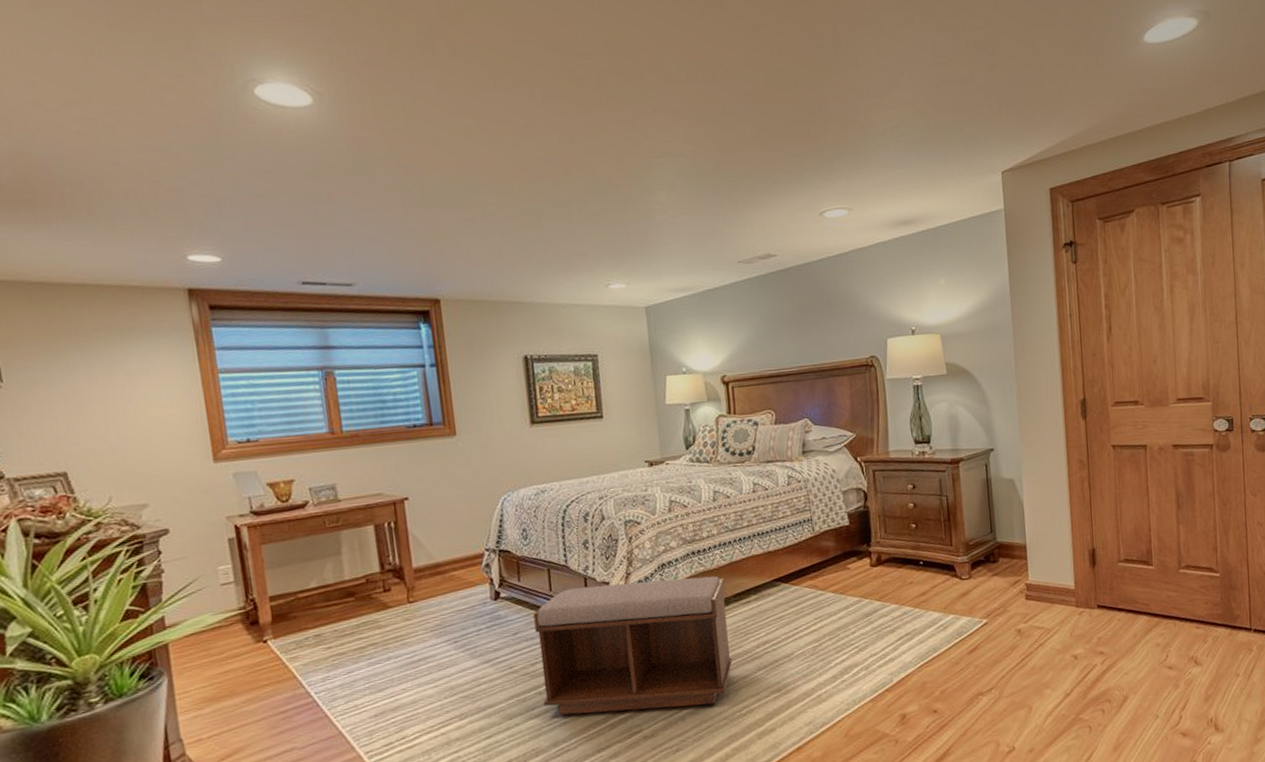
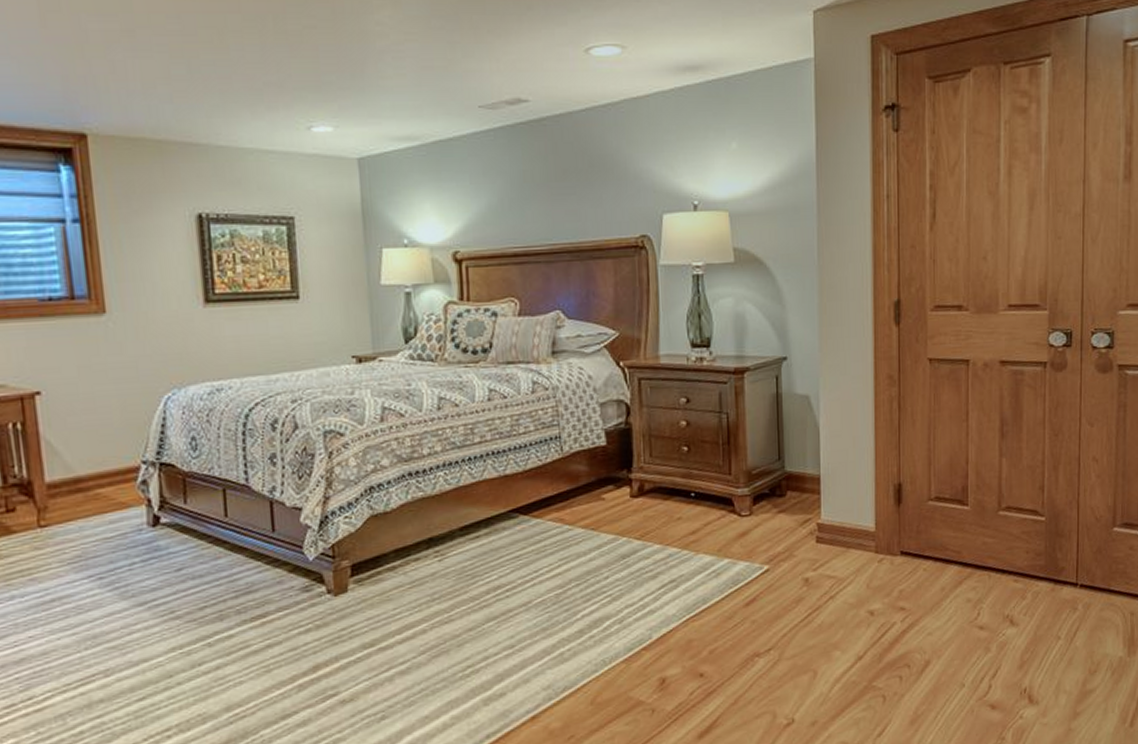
bench: present [533,576,733,715] -> none [203,503,456,673]

